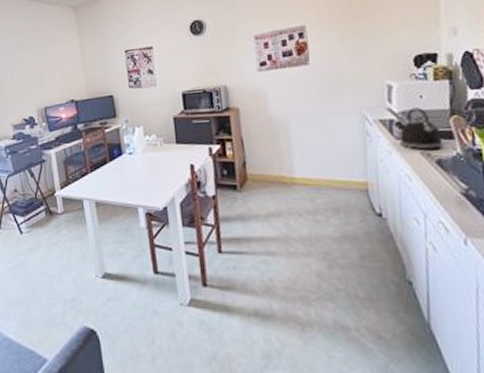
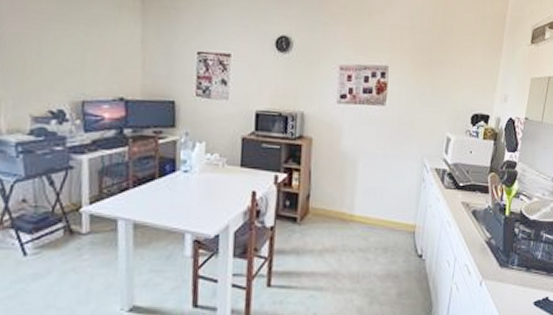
kettle: present [400,107,444,151] -> none [448,161,481,202]

